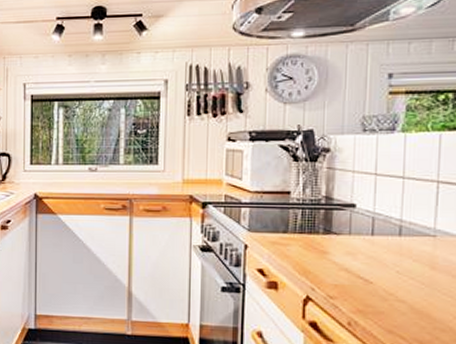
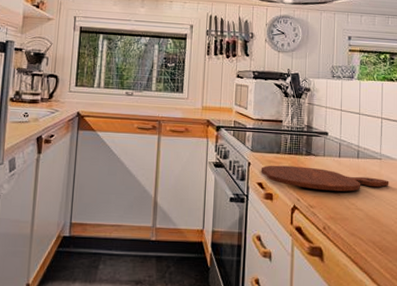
cutting board: none [261,247,447,279] -> present [261,165,389,192]

